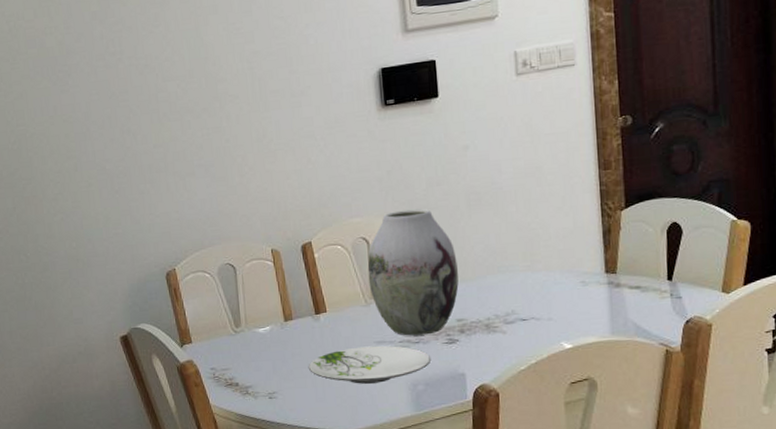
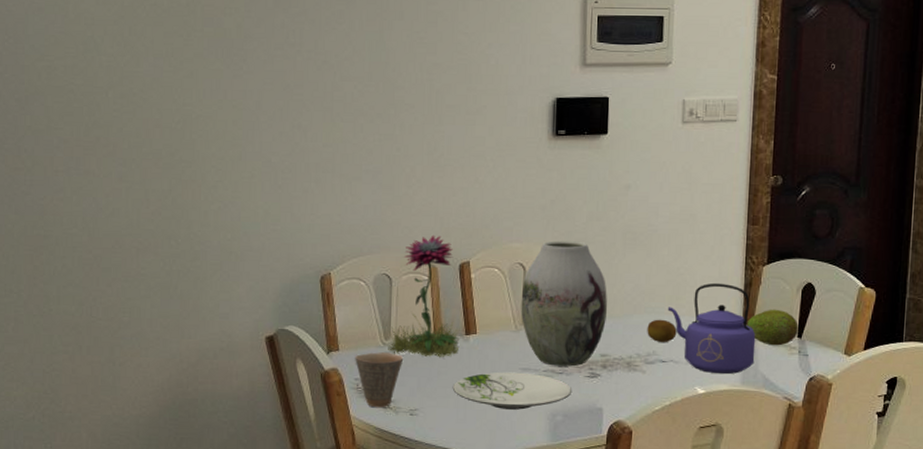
cup: none [208,339,257,395] -> present [355,352,404,408]
flower: none [238,219,310,341] -> present [388,235,460,358]
fruit: none [503,277,535,301] -> present [647,319,677,343]
kettle: none [522,233,623,327] -> present [667,282,756,375]
fruit: none [609,253,668,292] -> present [746,309,799,346]

